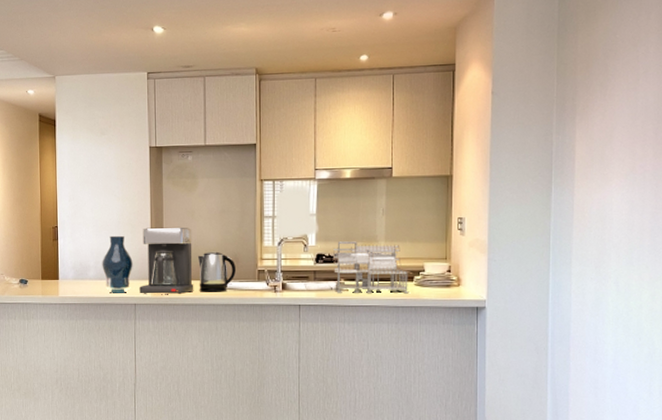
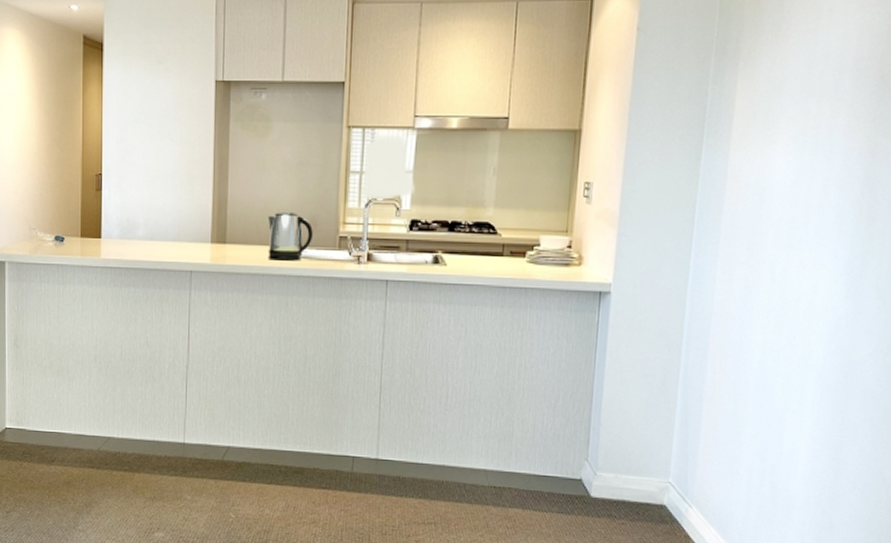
vase: present [102,235,133,294] -> none [153,187,190,259]
coffee maker: present [139,227,194,295] -> none [196,179,263,262]
dish rack: present [333,241,413,294] -> none [430,205,526,272]

